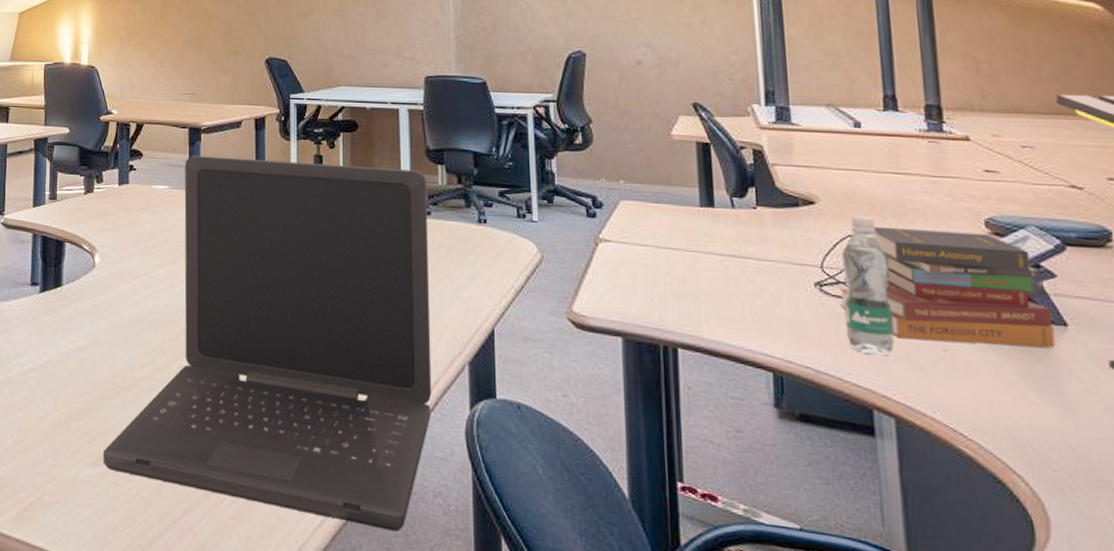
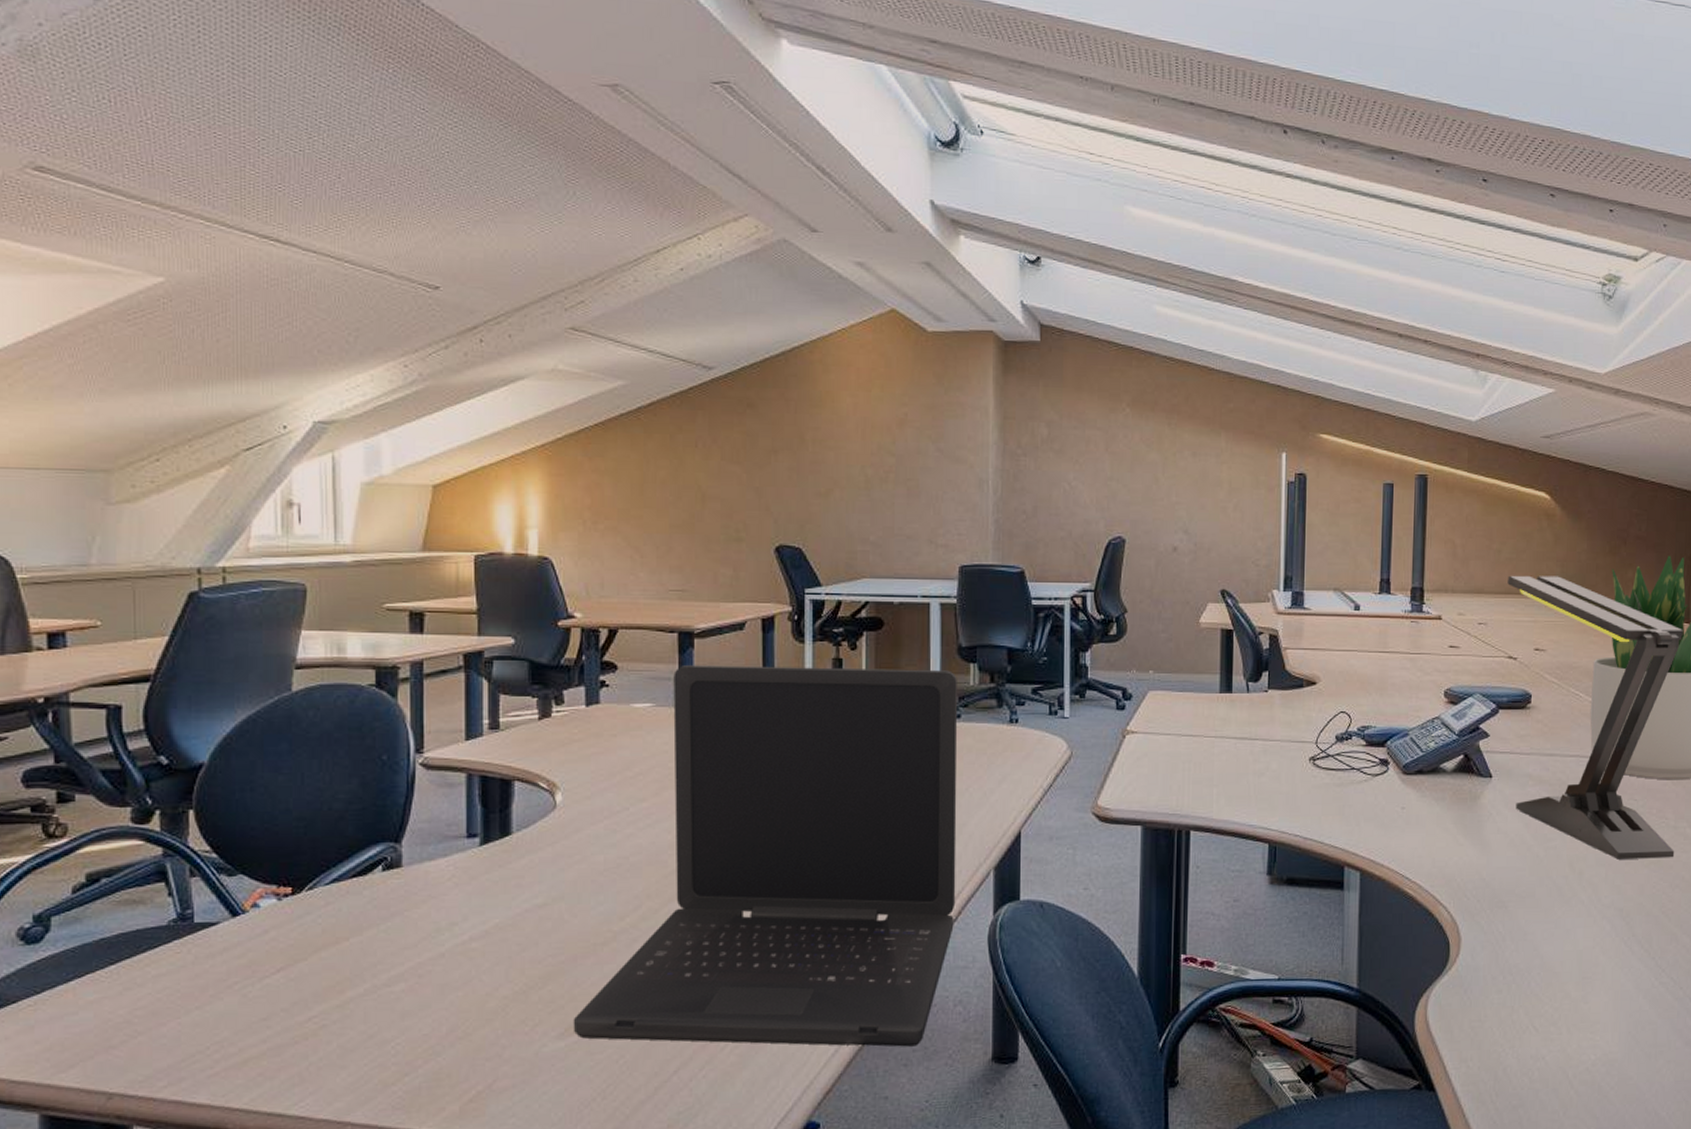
books: present [839,226,1056,348] -> none [1328,702,1483,801]
bottle: present [841,216,895,356] -> none [1330,693,1370,818]

